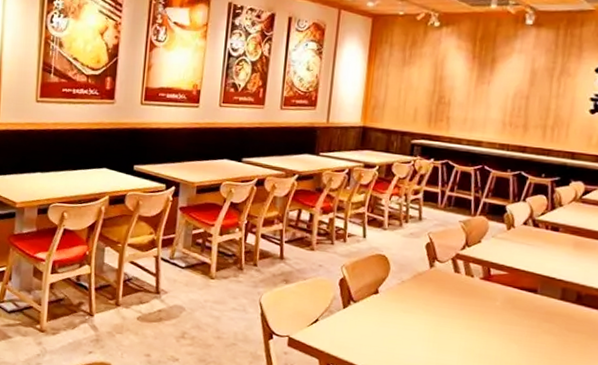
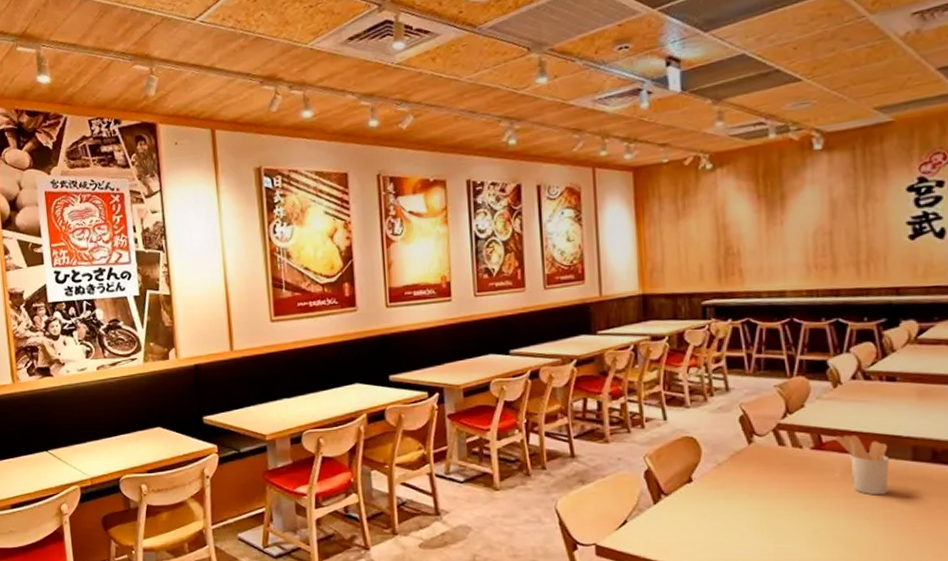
utensil holder: none [501,270,543,326] -> present [834,434,889,496]

